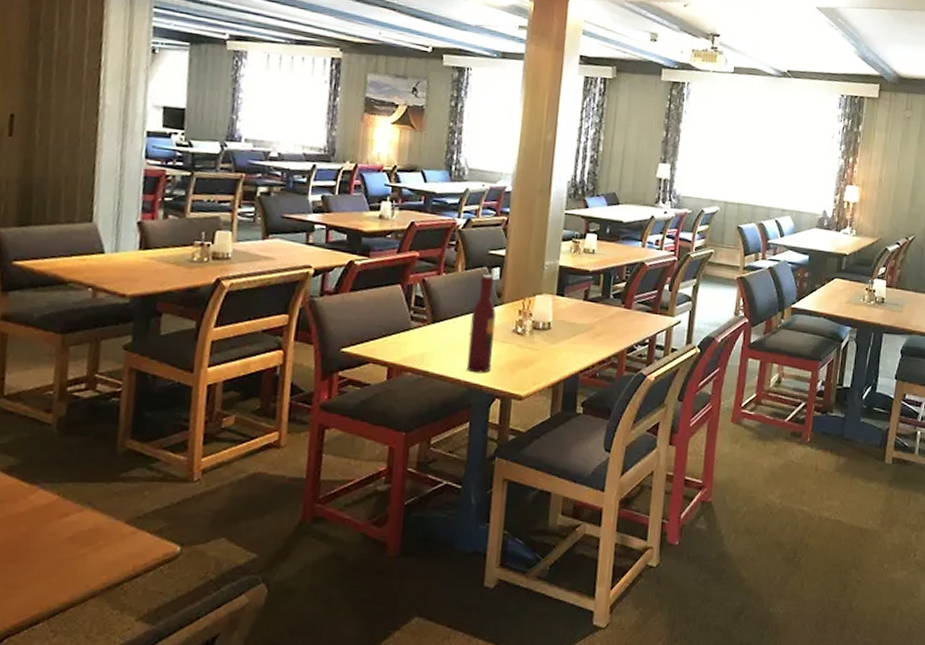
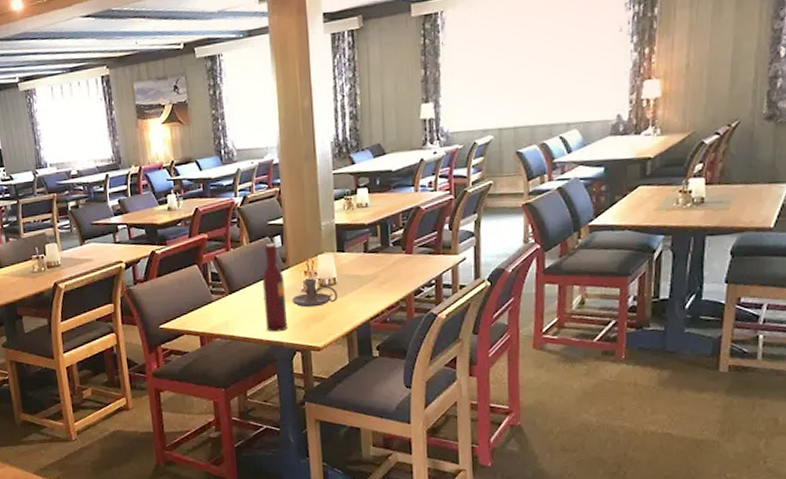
candle holder: none [500,318,550,351] -> present [292,278,338,308]

